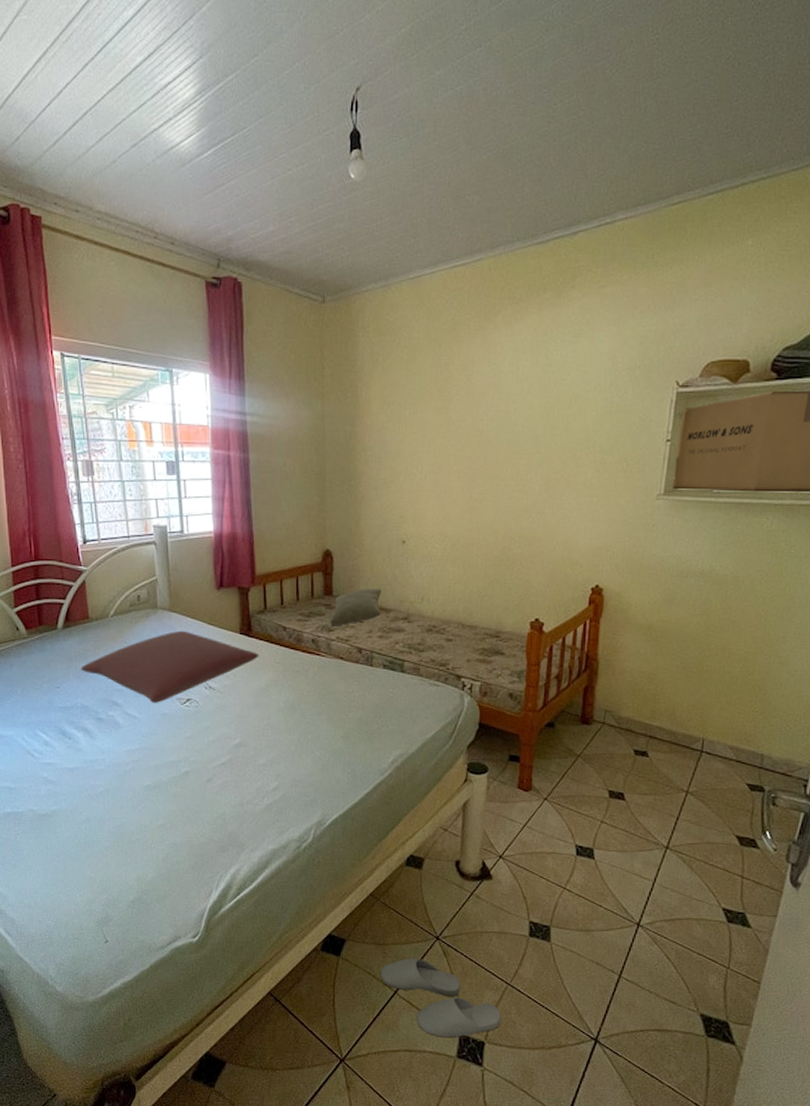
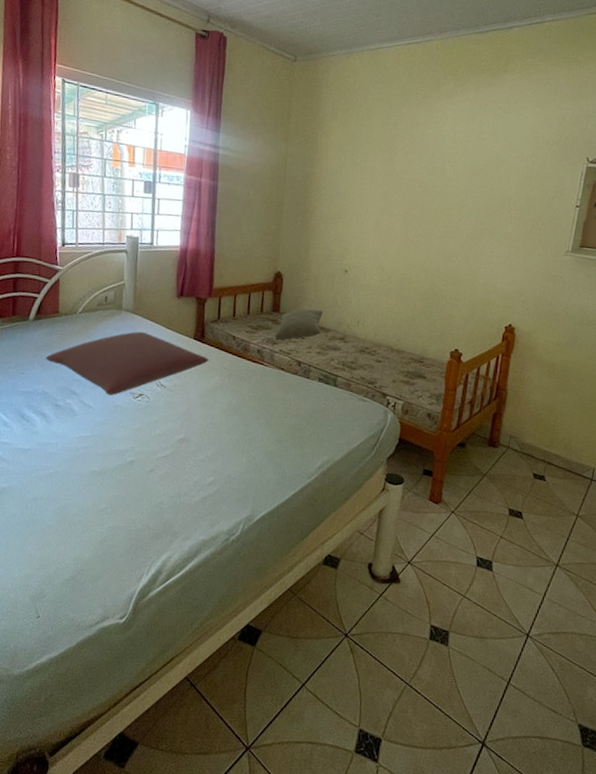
slippers: present [380,958,501,1038] -> none [291,652,398,733]

